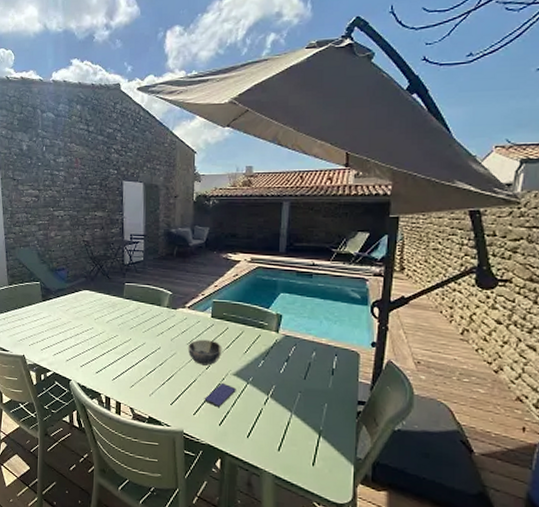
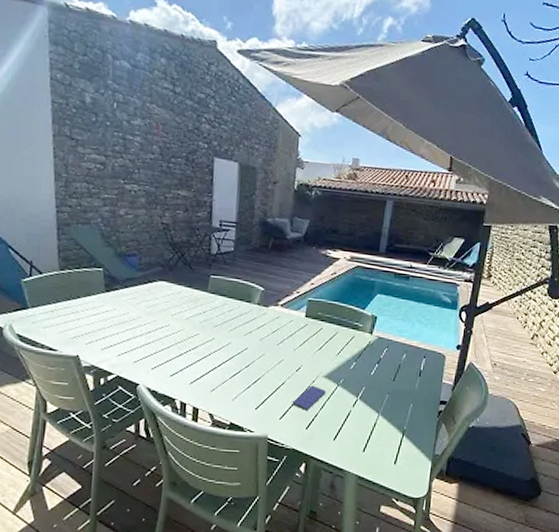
bowl: present [187,339,222,366] -> none [277,340,315,368]

